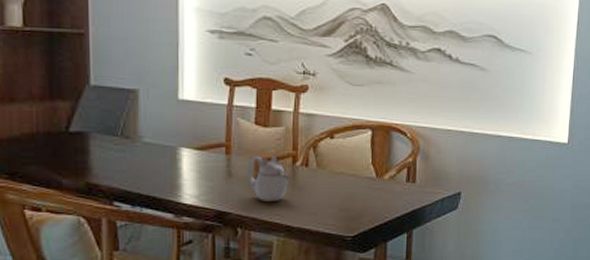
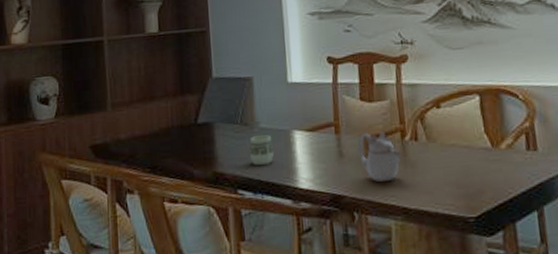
cup: none [130,150,157,179] -> present [249,135,274,165]

